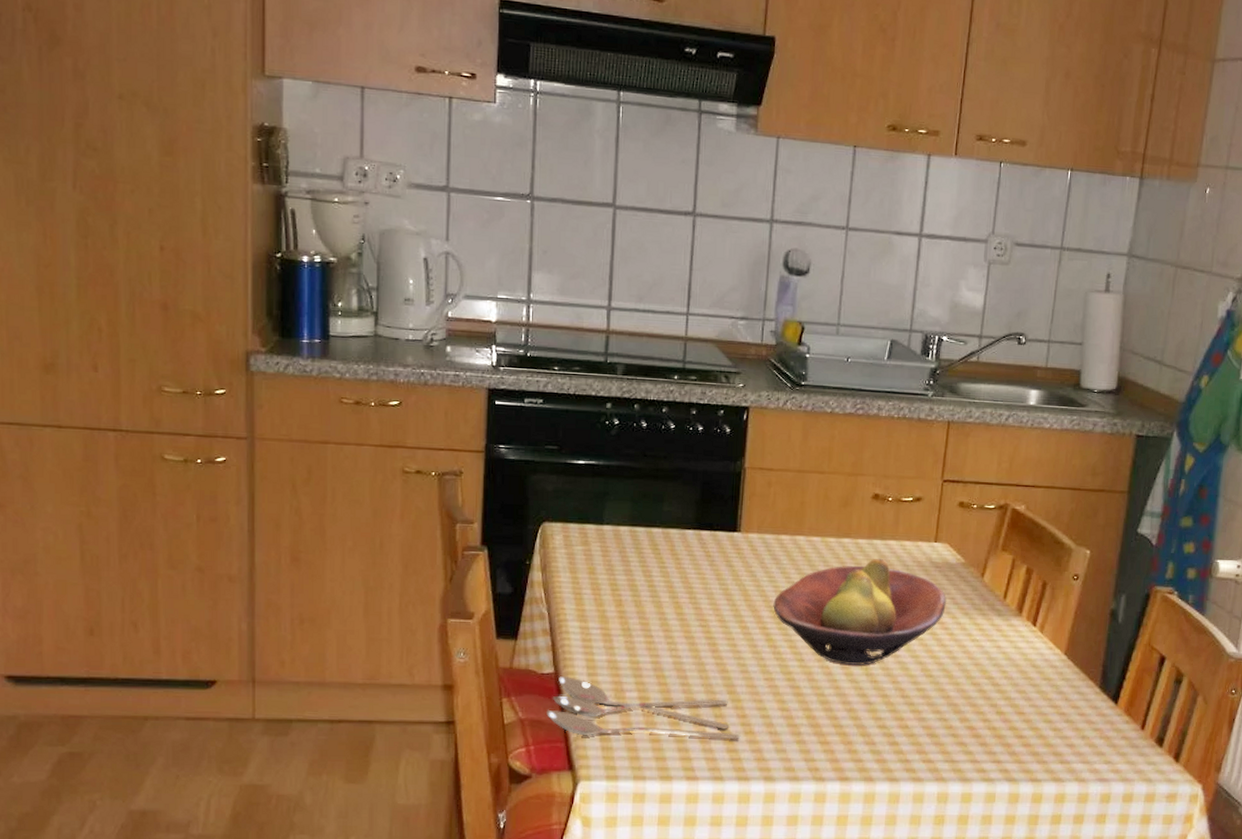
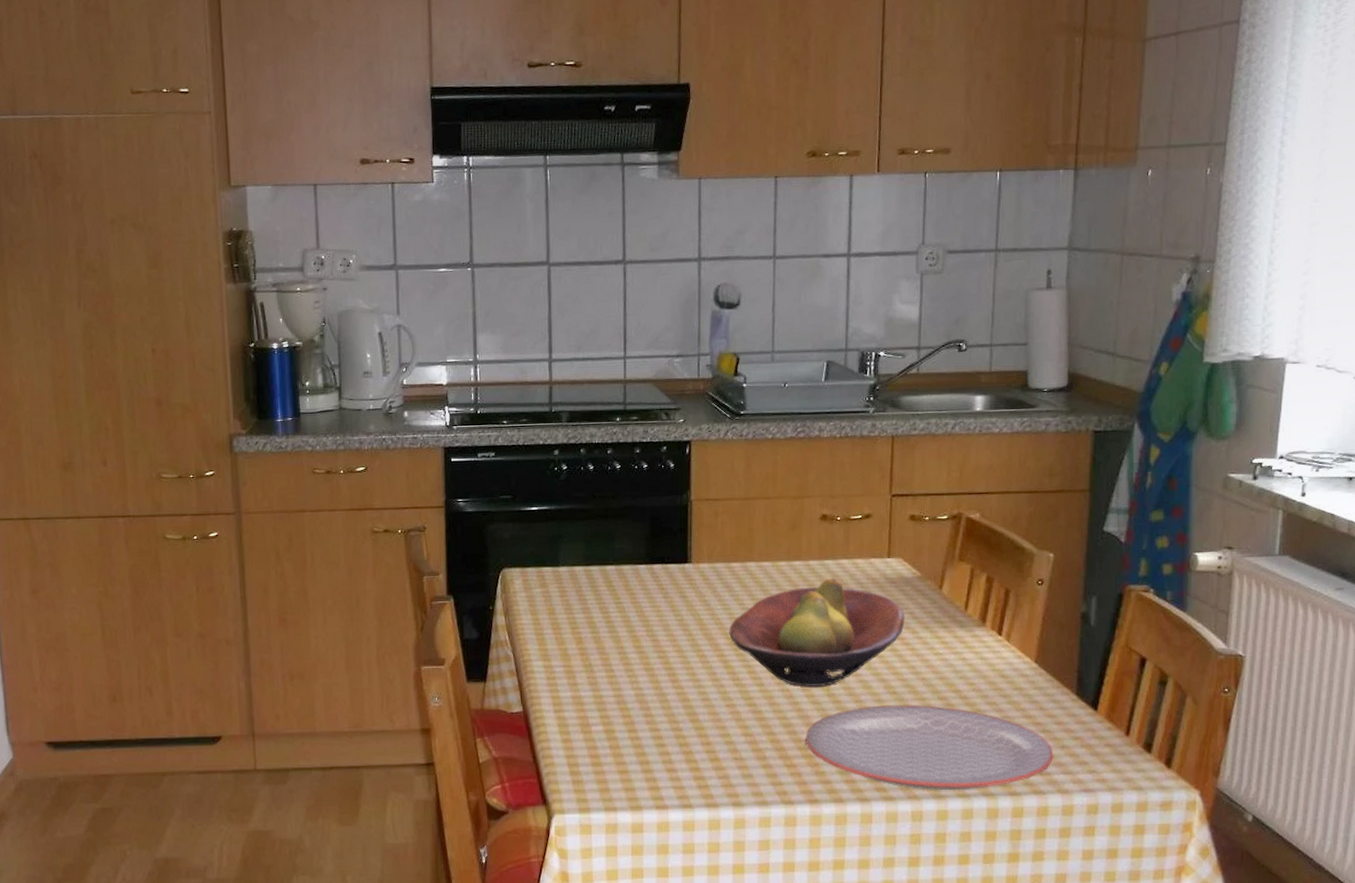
spoon: present [547,676,741,740] -> none [518,714,707,771]
plate: none [841,687,1075,775] -> present [805,705,1054,791]

